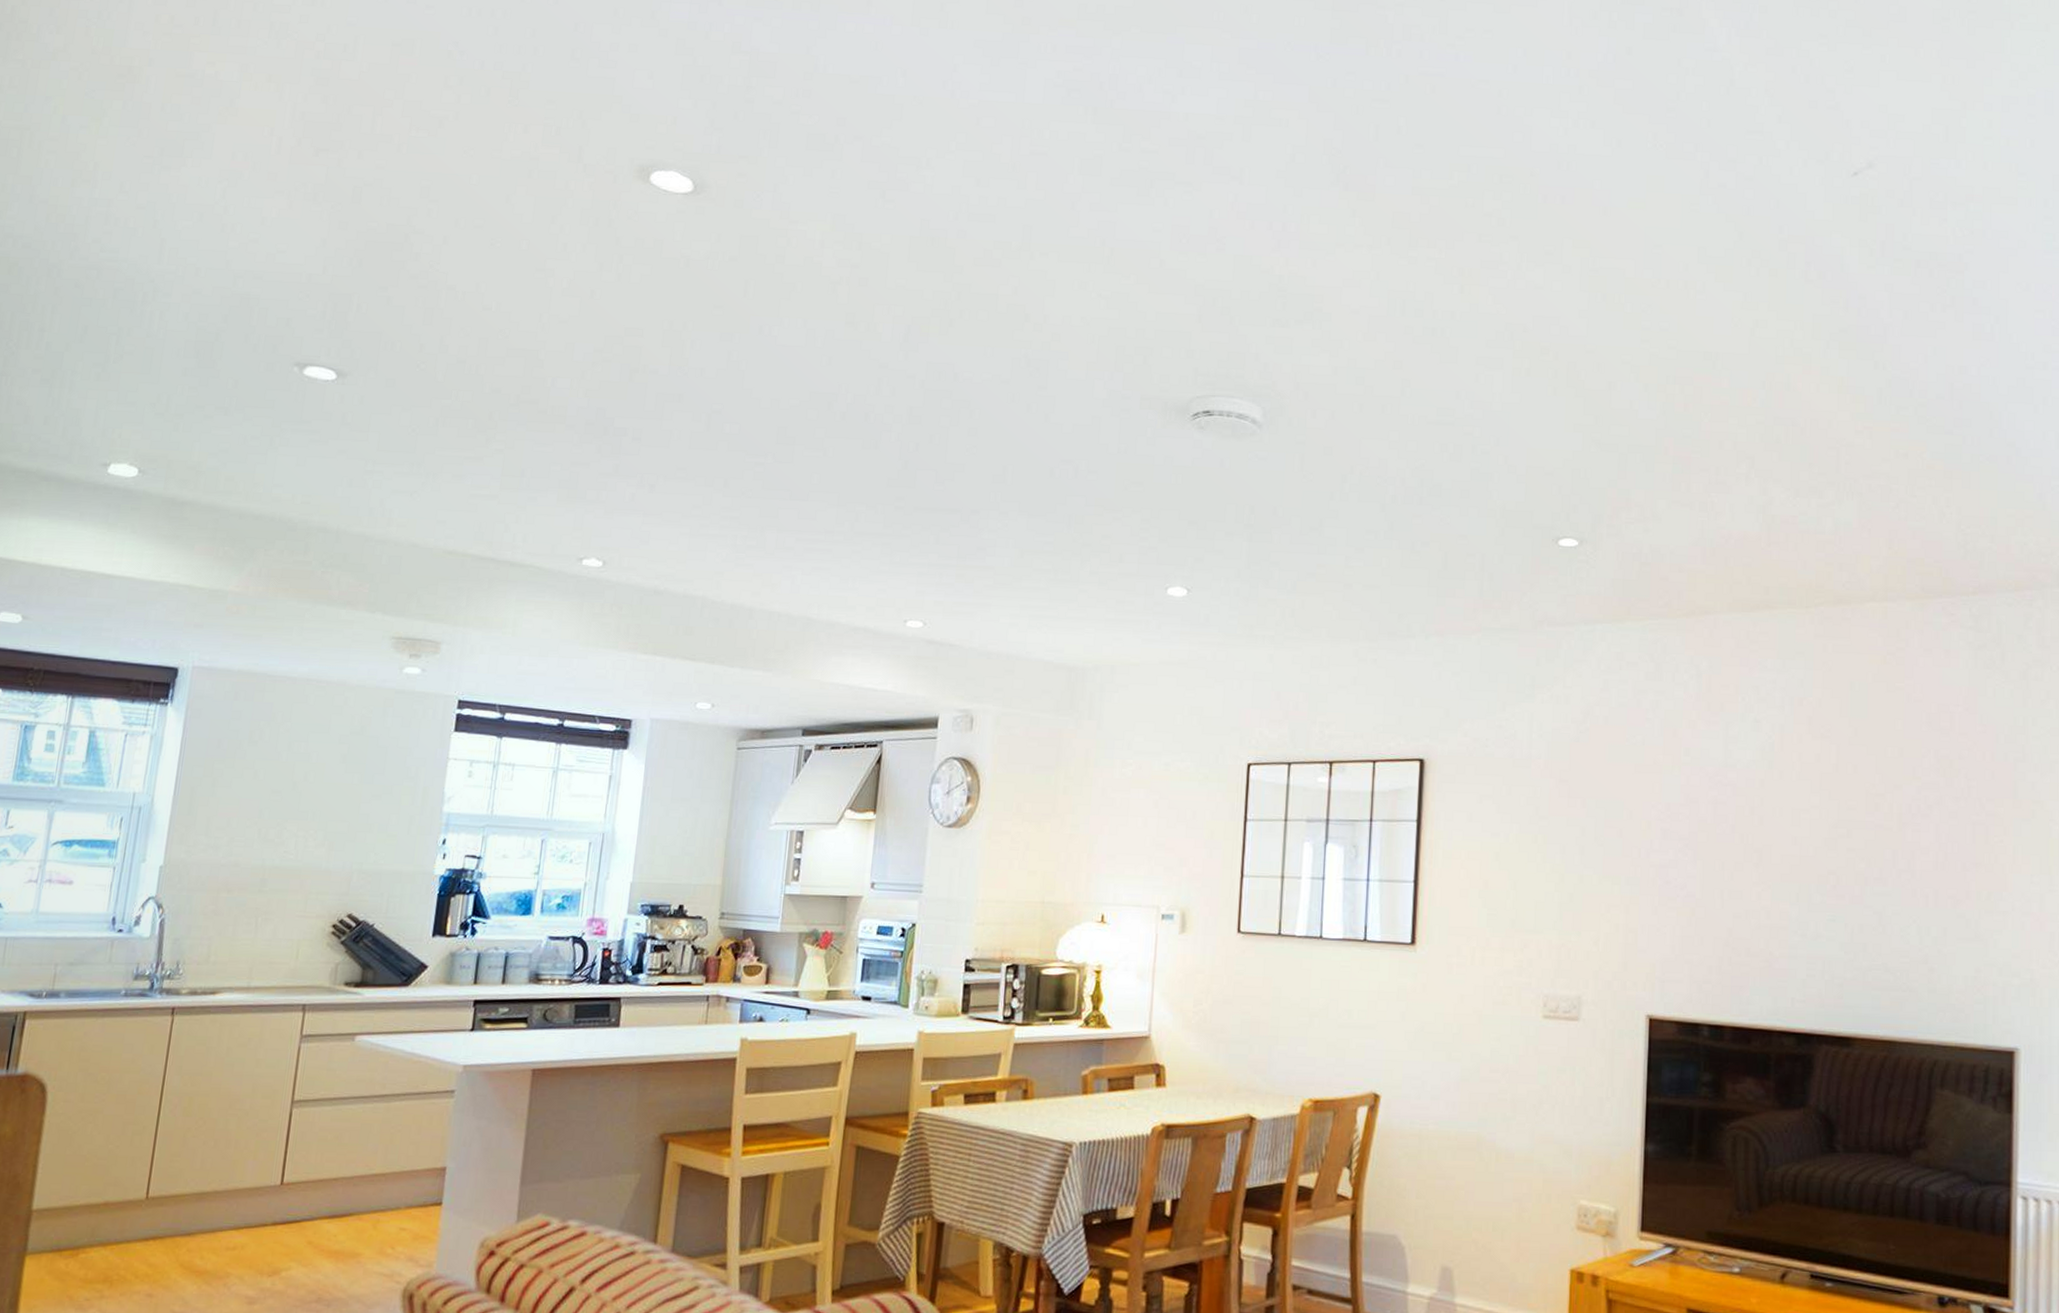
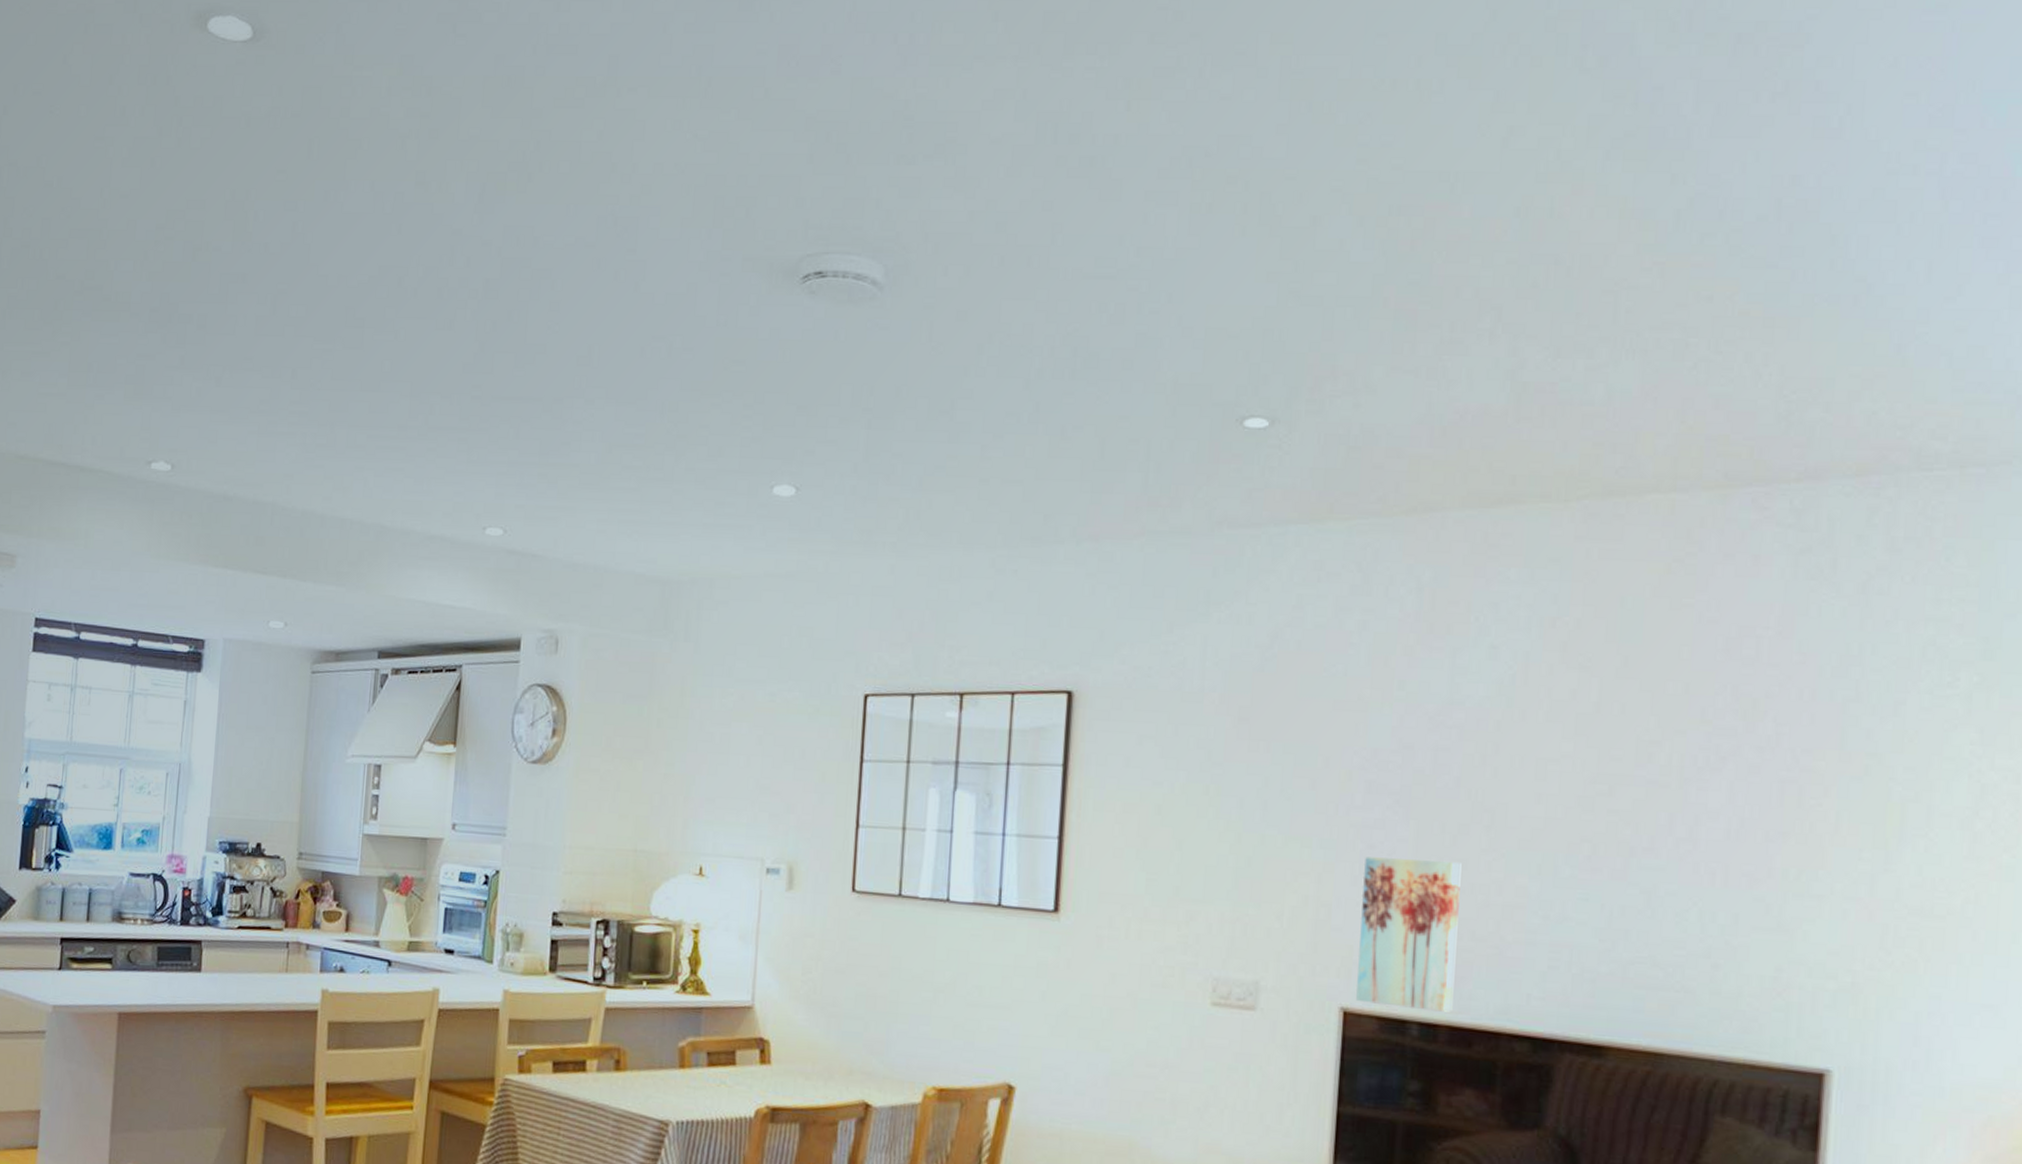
wall art: none [1659,891,1738,1015] -> present [1356,857,1462,1012]

